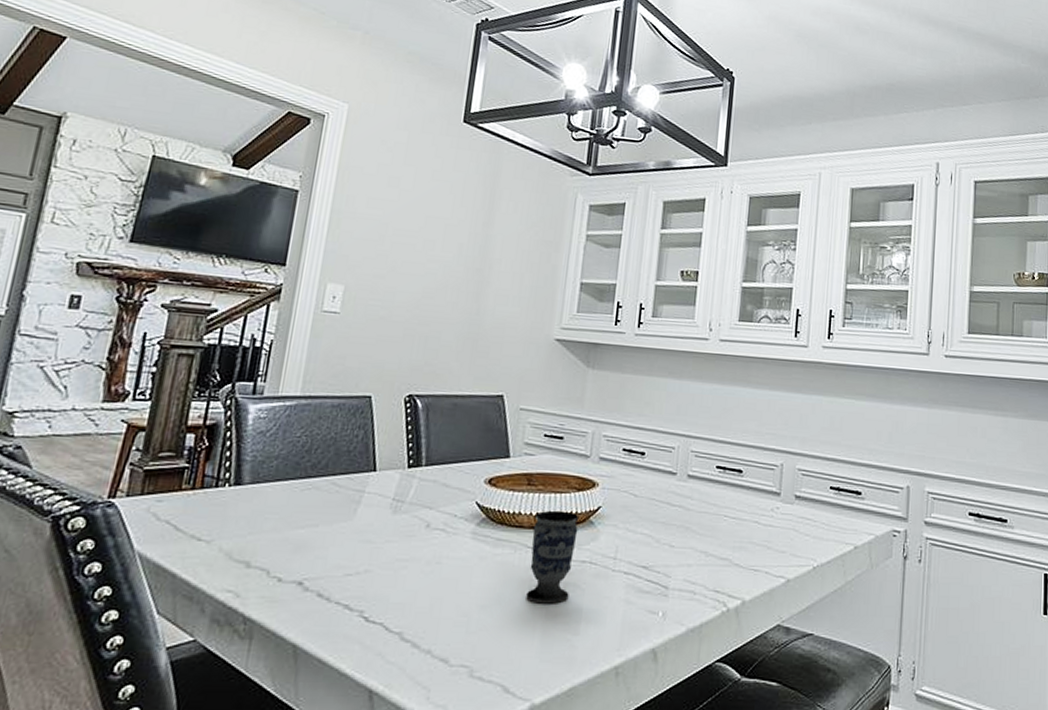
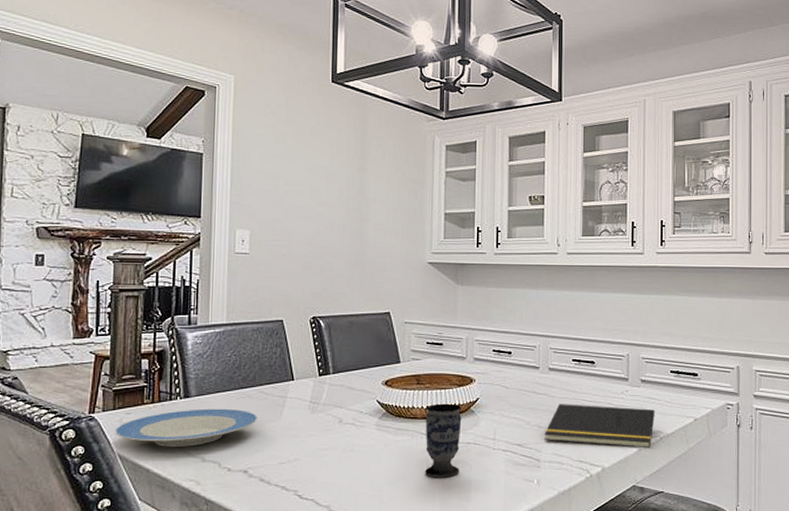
plate: none [138,500,326,548] -> present [115,408,259,447]
notepad: none [674,519,809,580] -> present [544,404,655,449]

